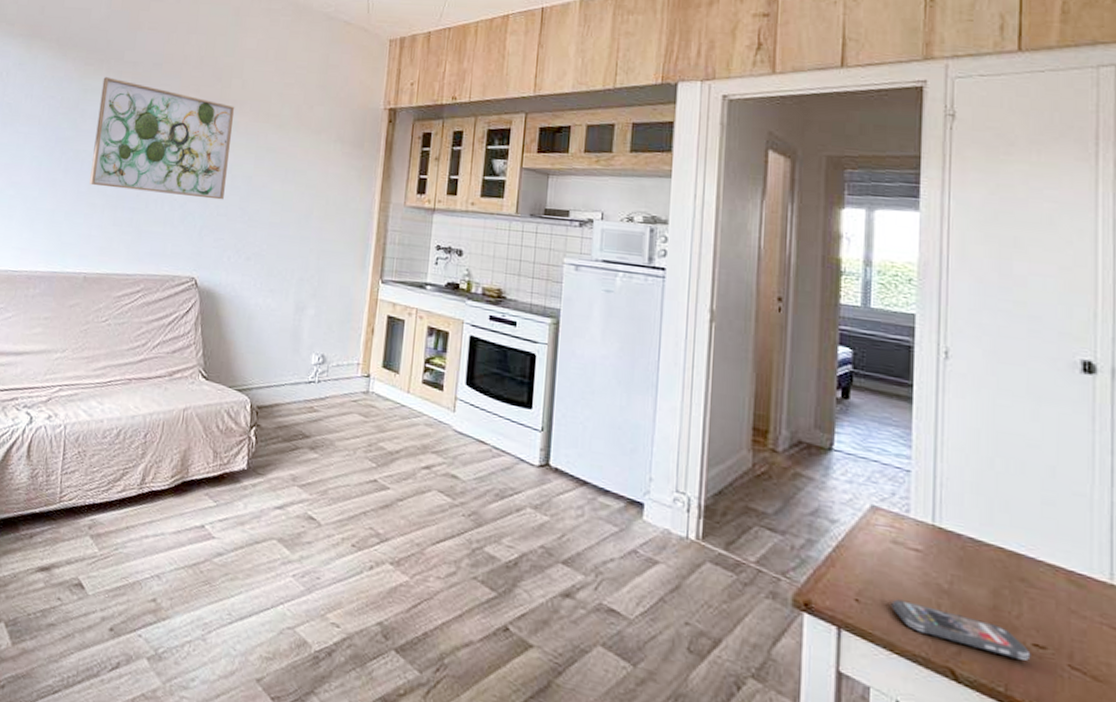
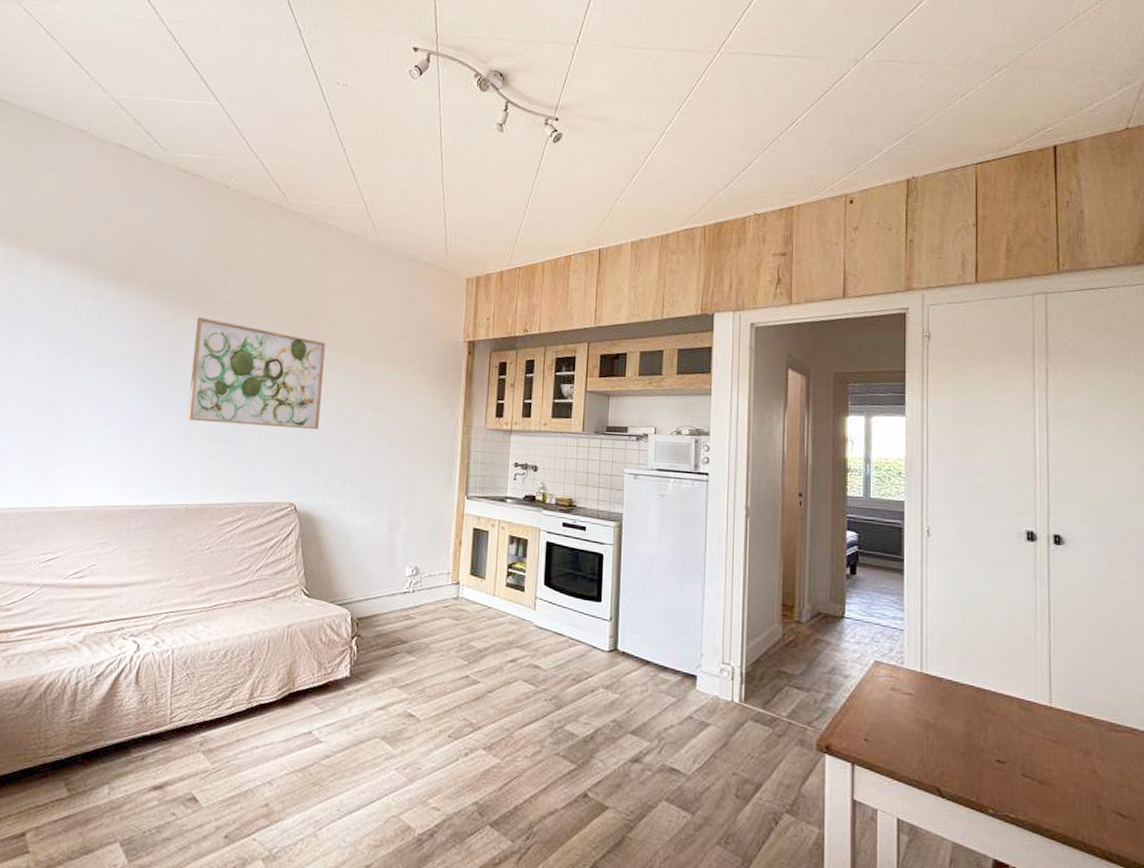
smartphone: present [891,599,1031,661] -> none [892,735,995,774]

